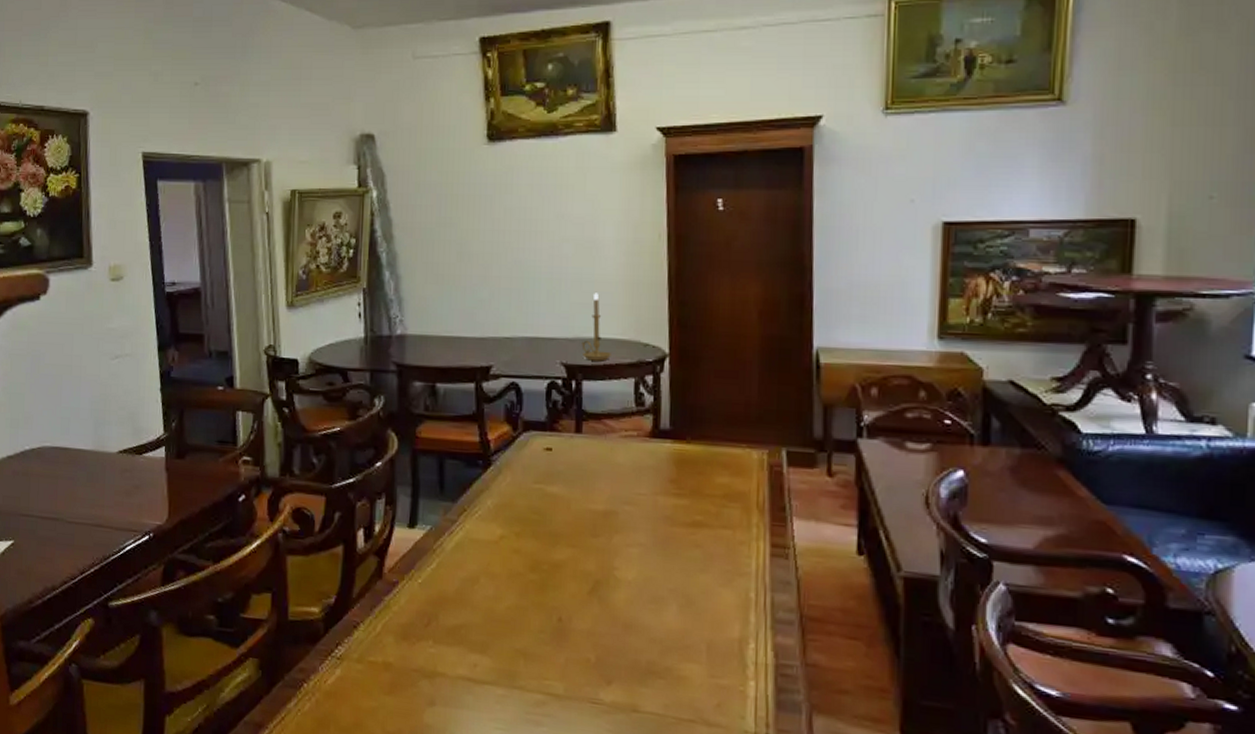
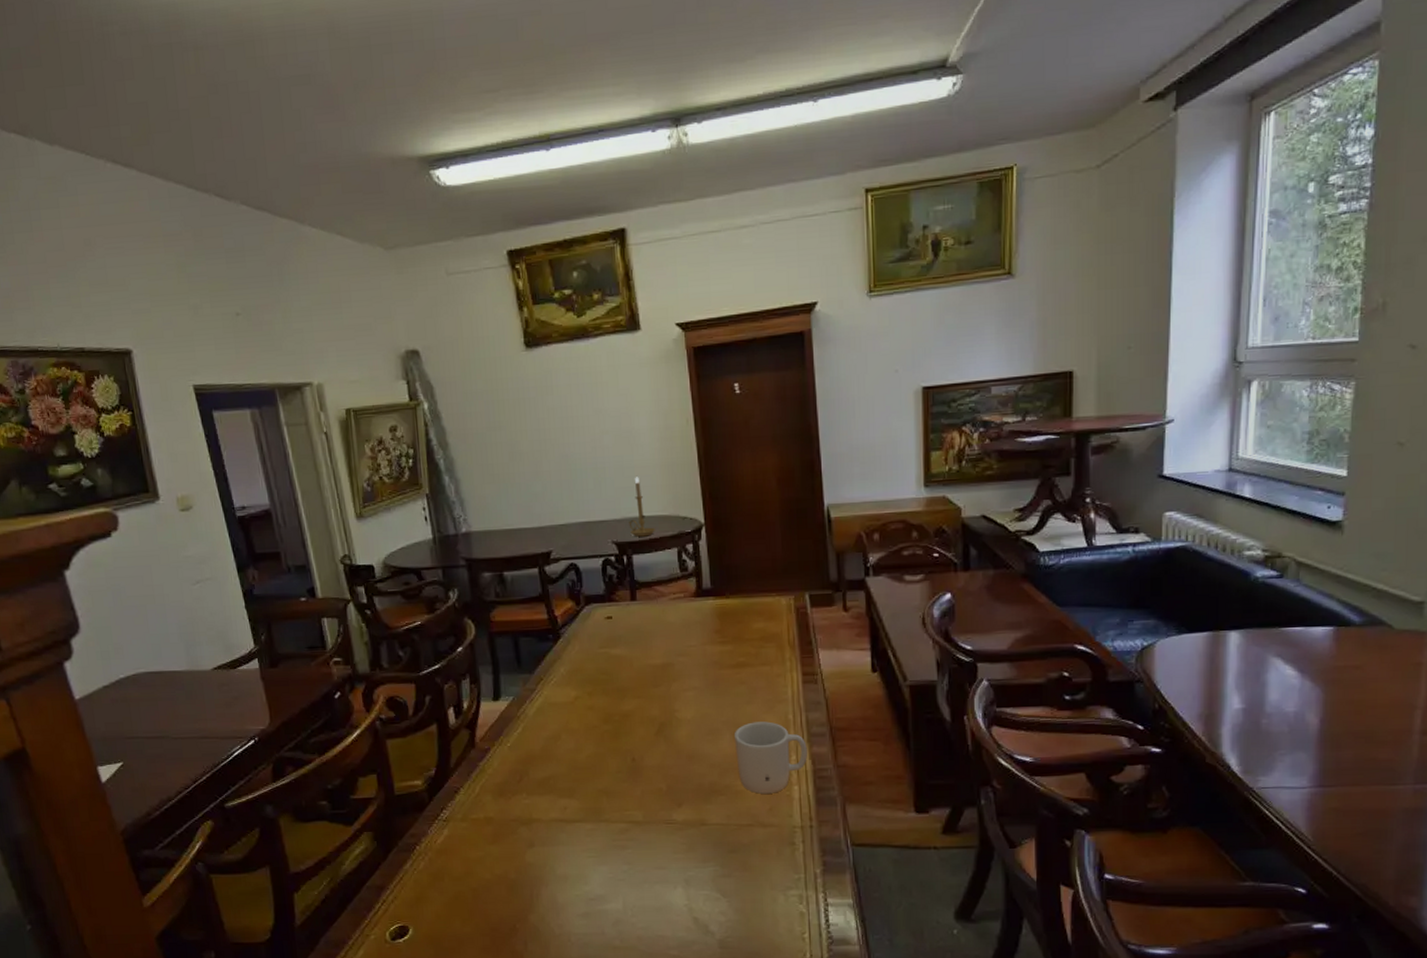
mug: none [681,595,770,686] -> present [733,721,807,794]

